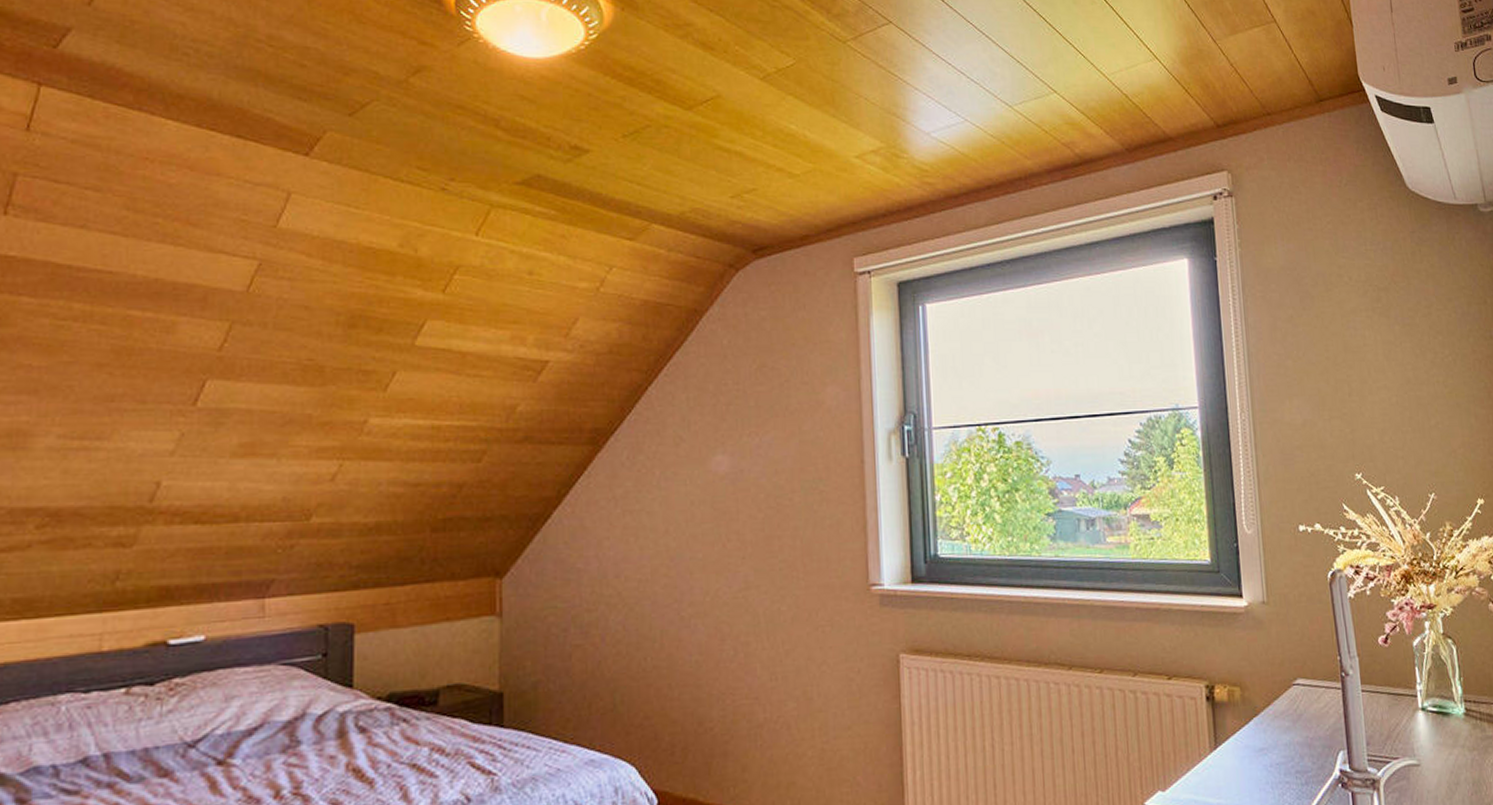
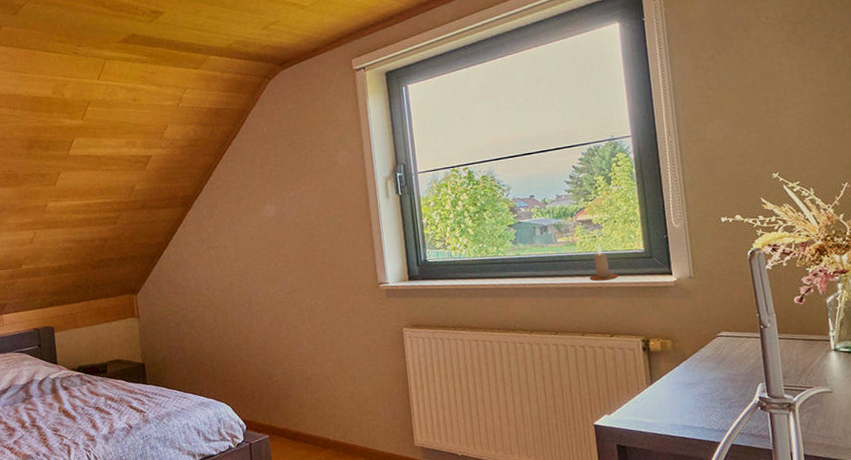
candle: none [1144,549,1180,601] -> present [589,244,619,282]

